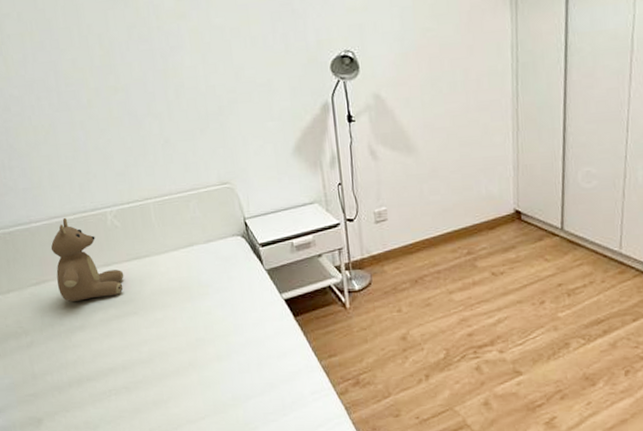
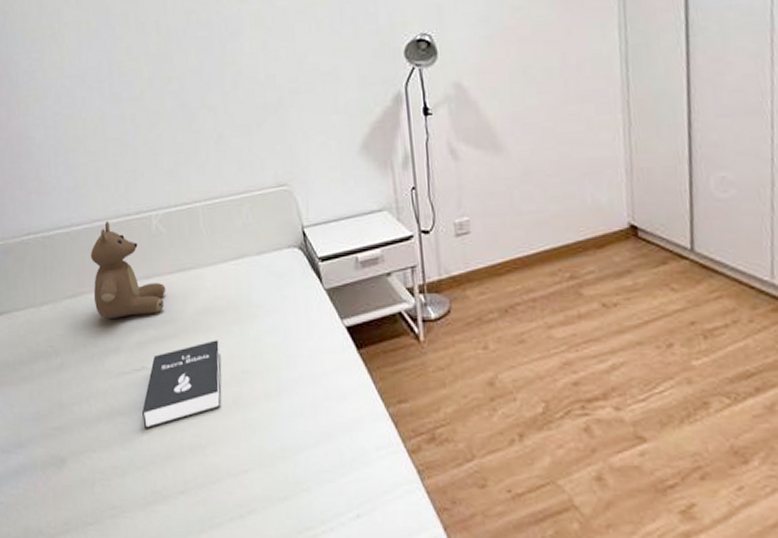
booklet: none [109,315,179,391] -> present [142,340,221,429]

